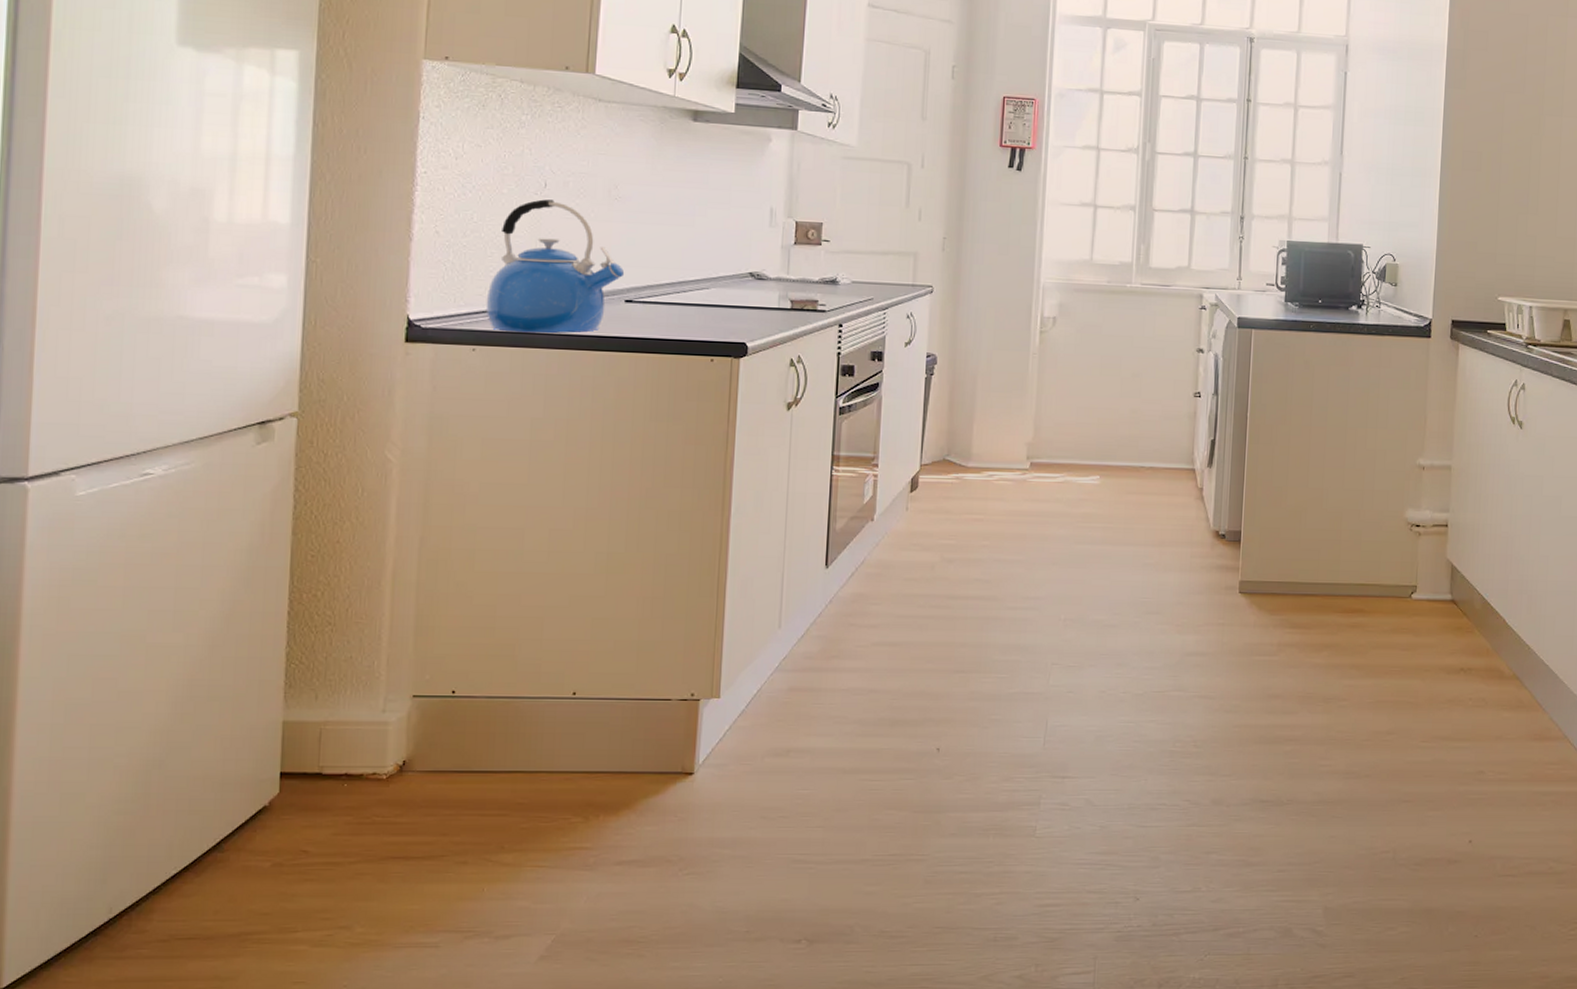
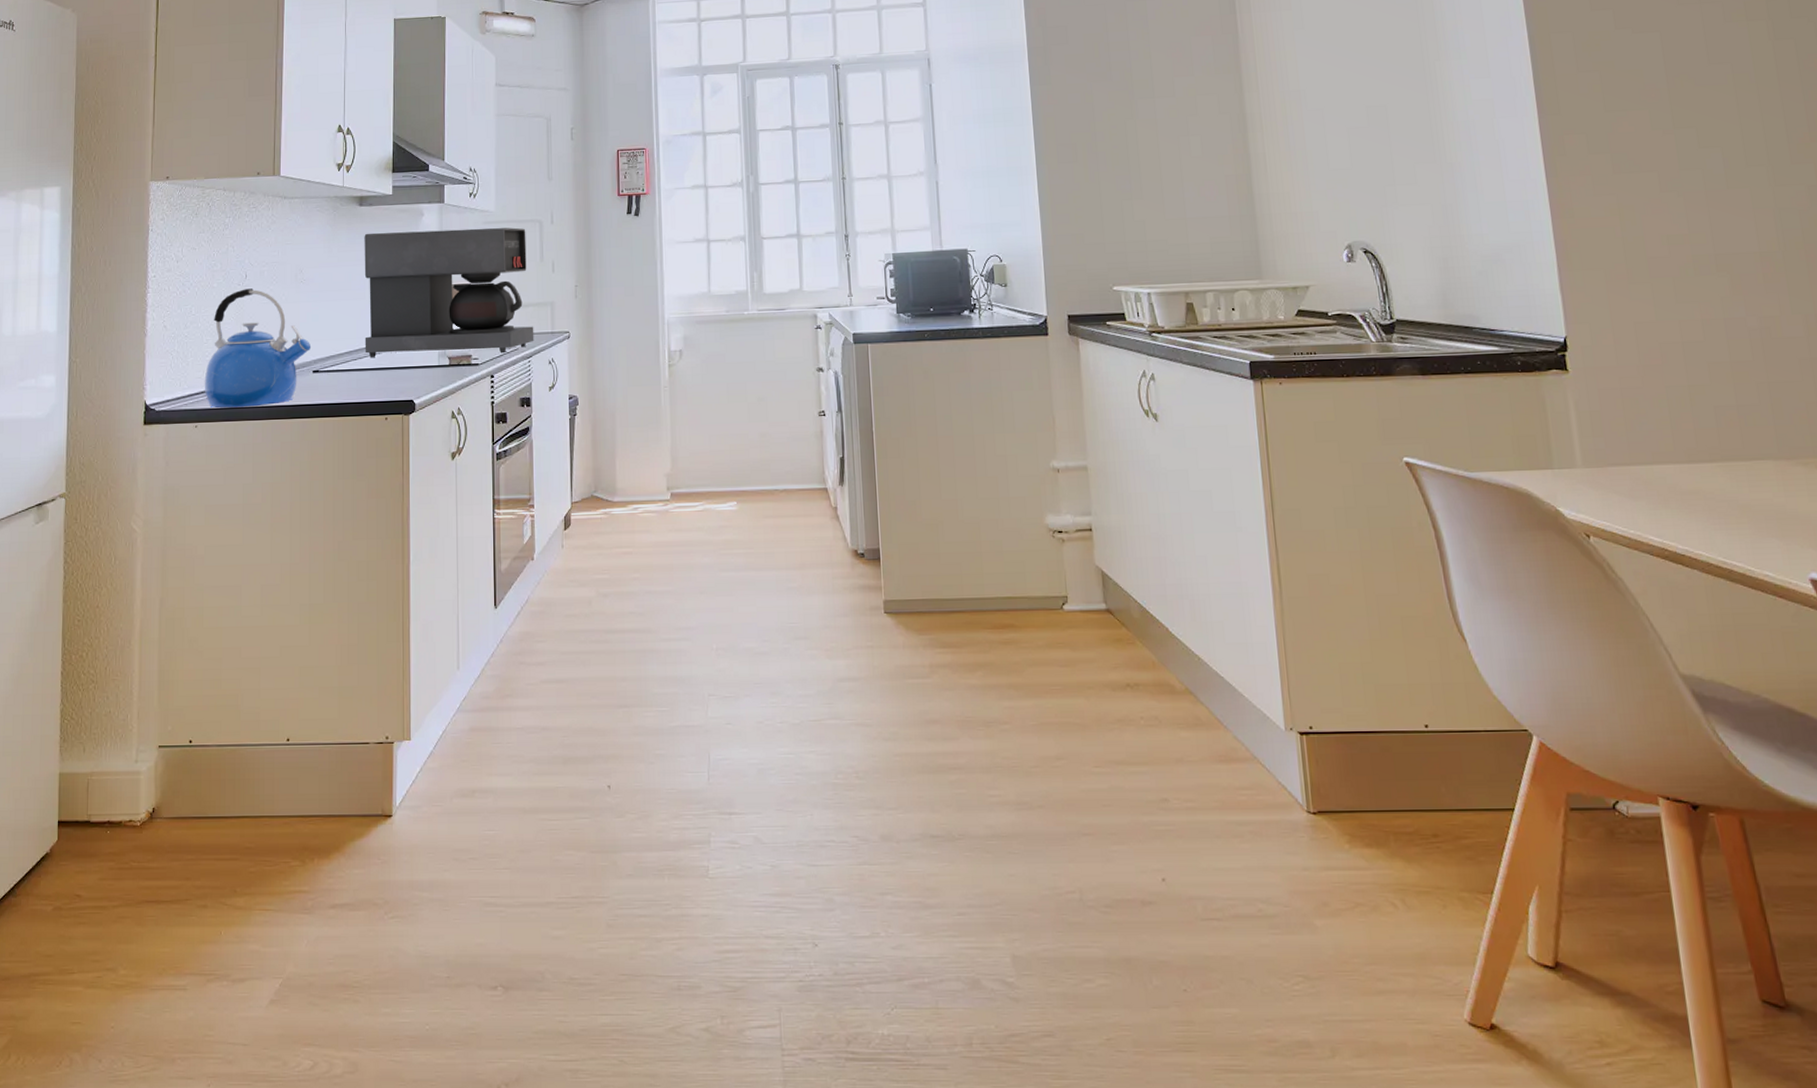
coffee maker: none [690,153,893,302] -> present [364,227,534,358]

